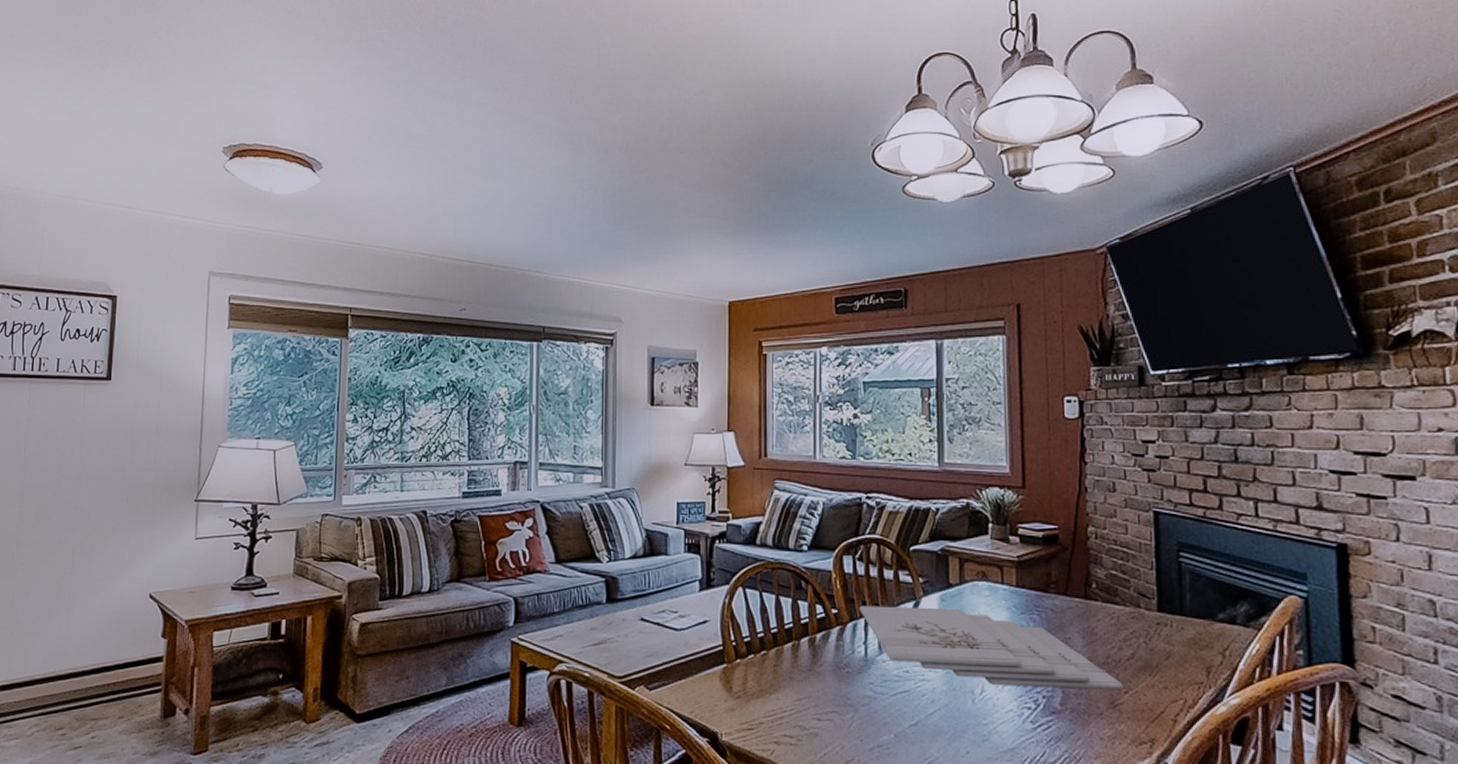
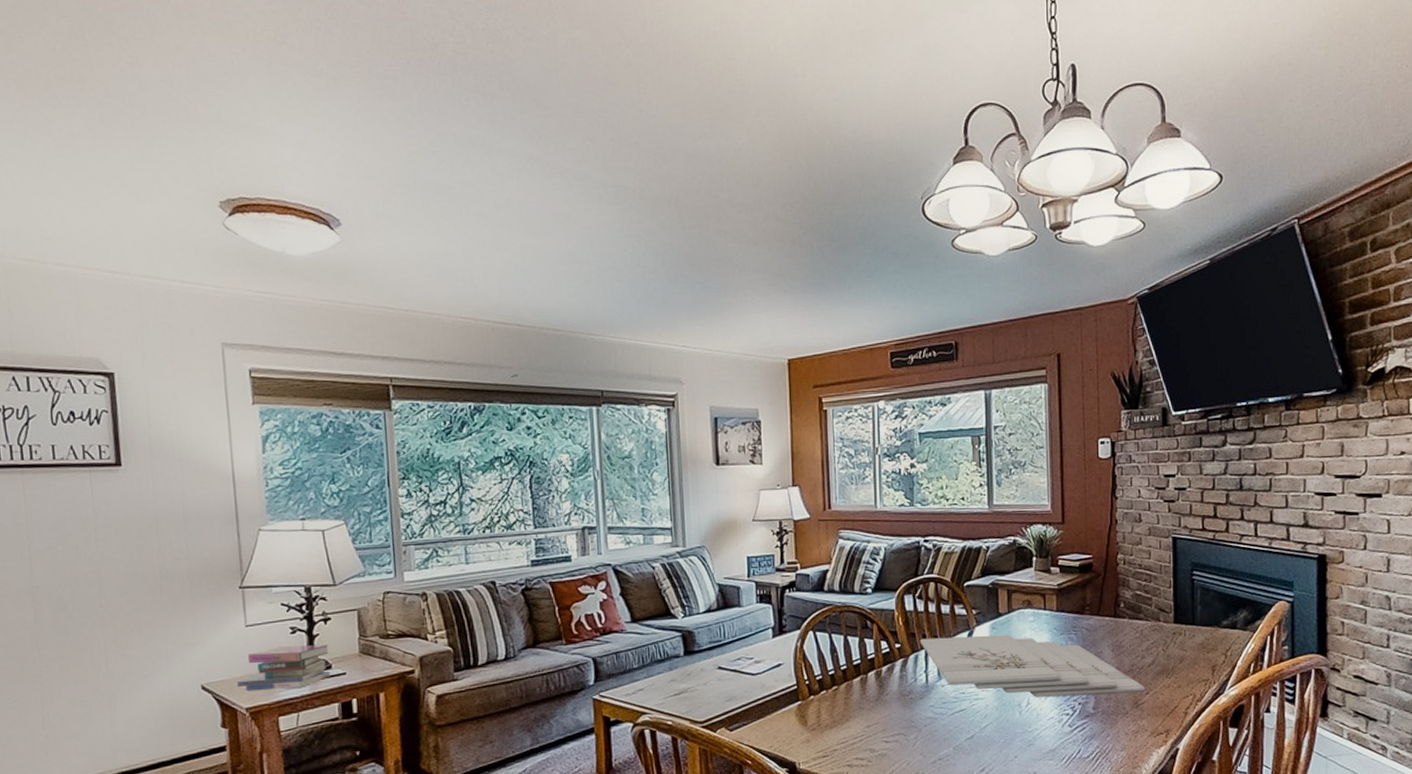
books: none [181,560,266,604] -> present [237,645,331,690]

